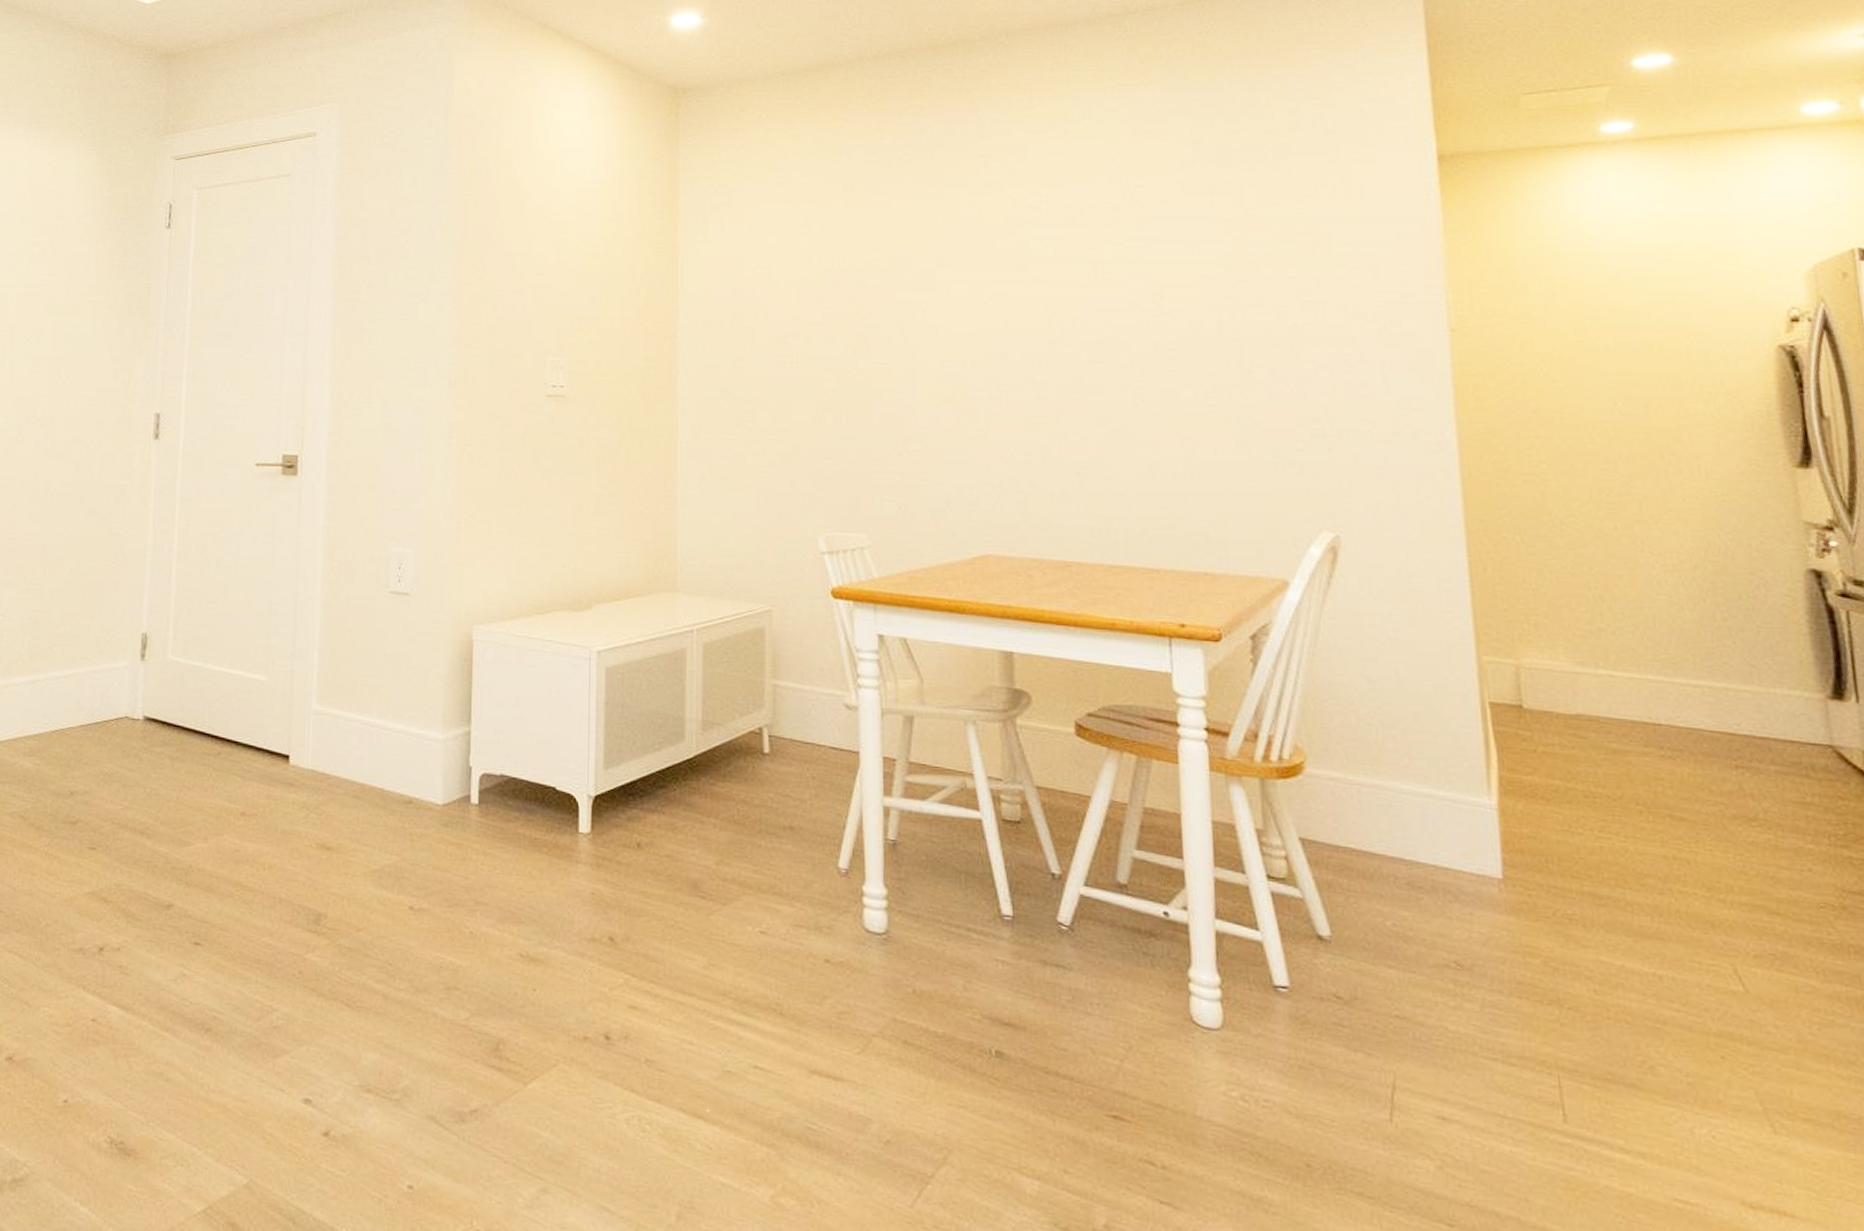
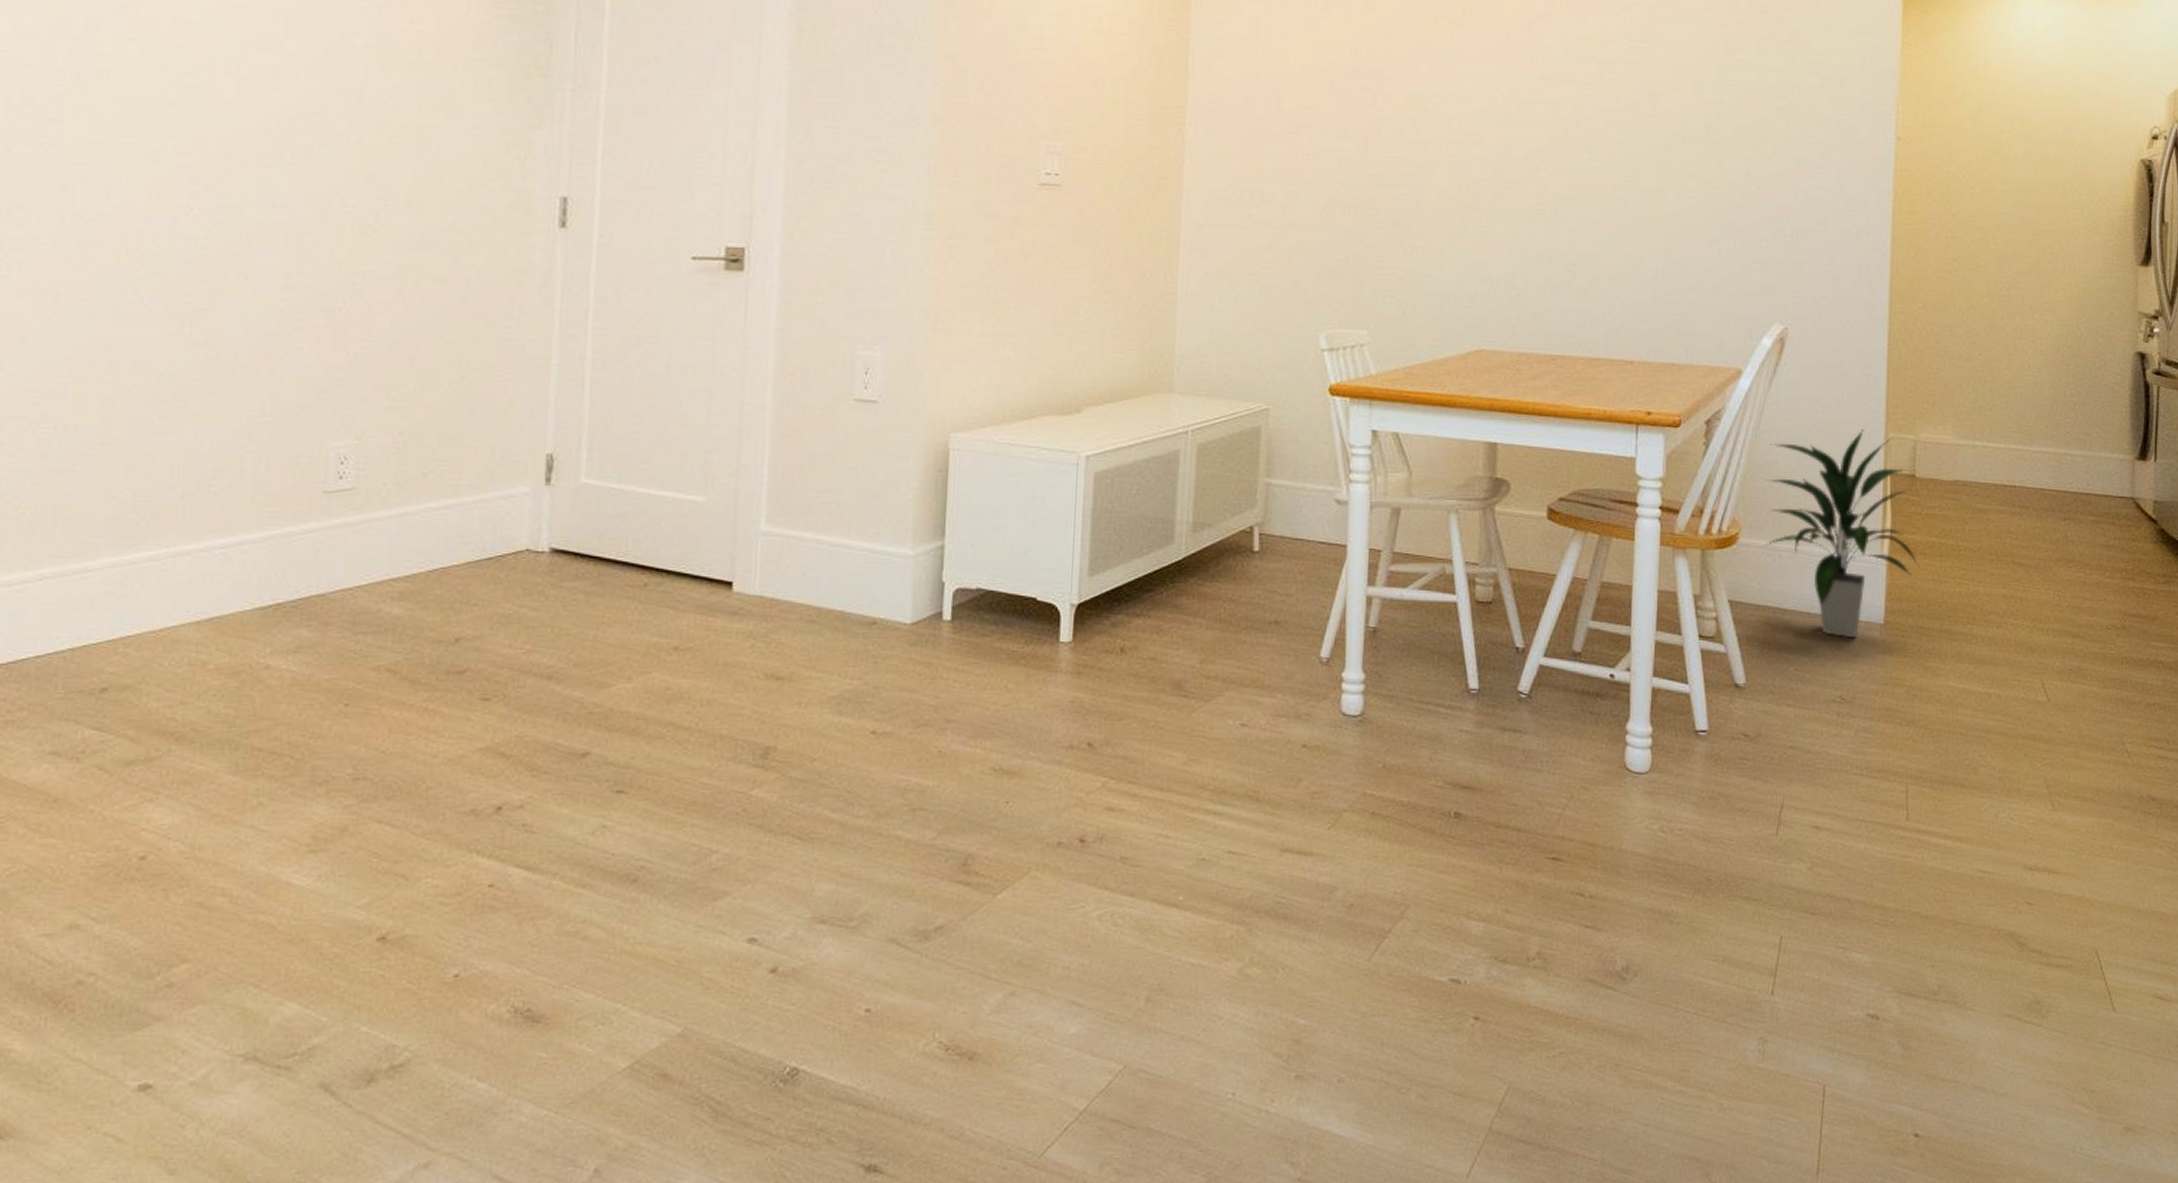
indoor plant: none [1329,651,1542,894] -> present [1764,430,1919,638]

